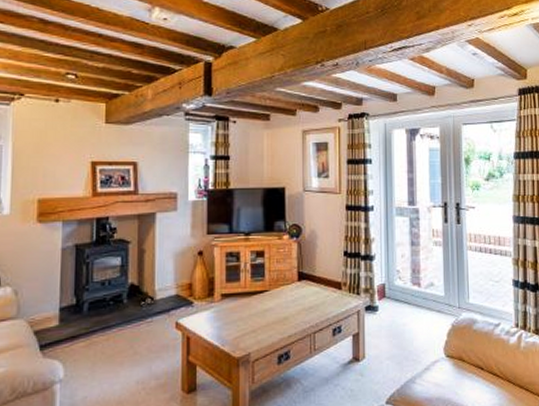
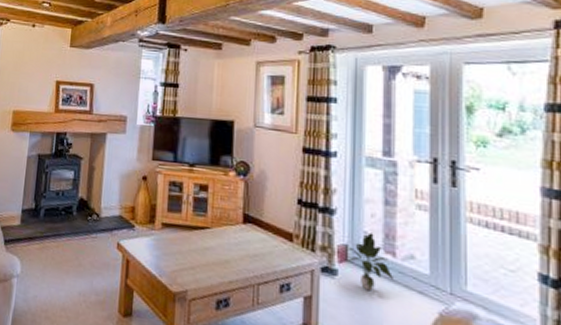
potted plant: none [384,270,419,319] -> present [346,232,393,292]

